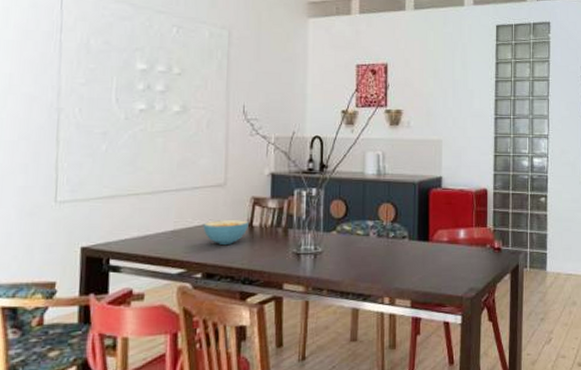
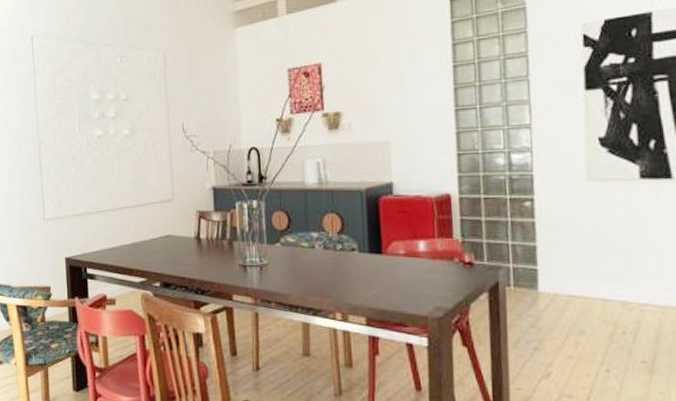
cereal bowl: present [203,220,249,245] -> none [157,233,196,256]

